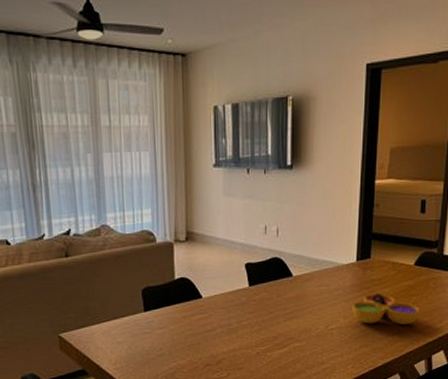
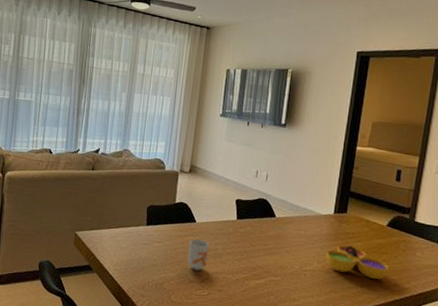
mug: none [198,316,222,352] -> present [187,239,210,271]

